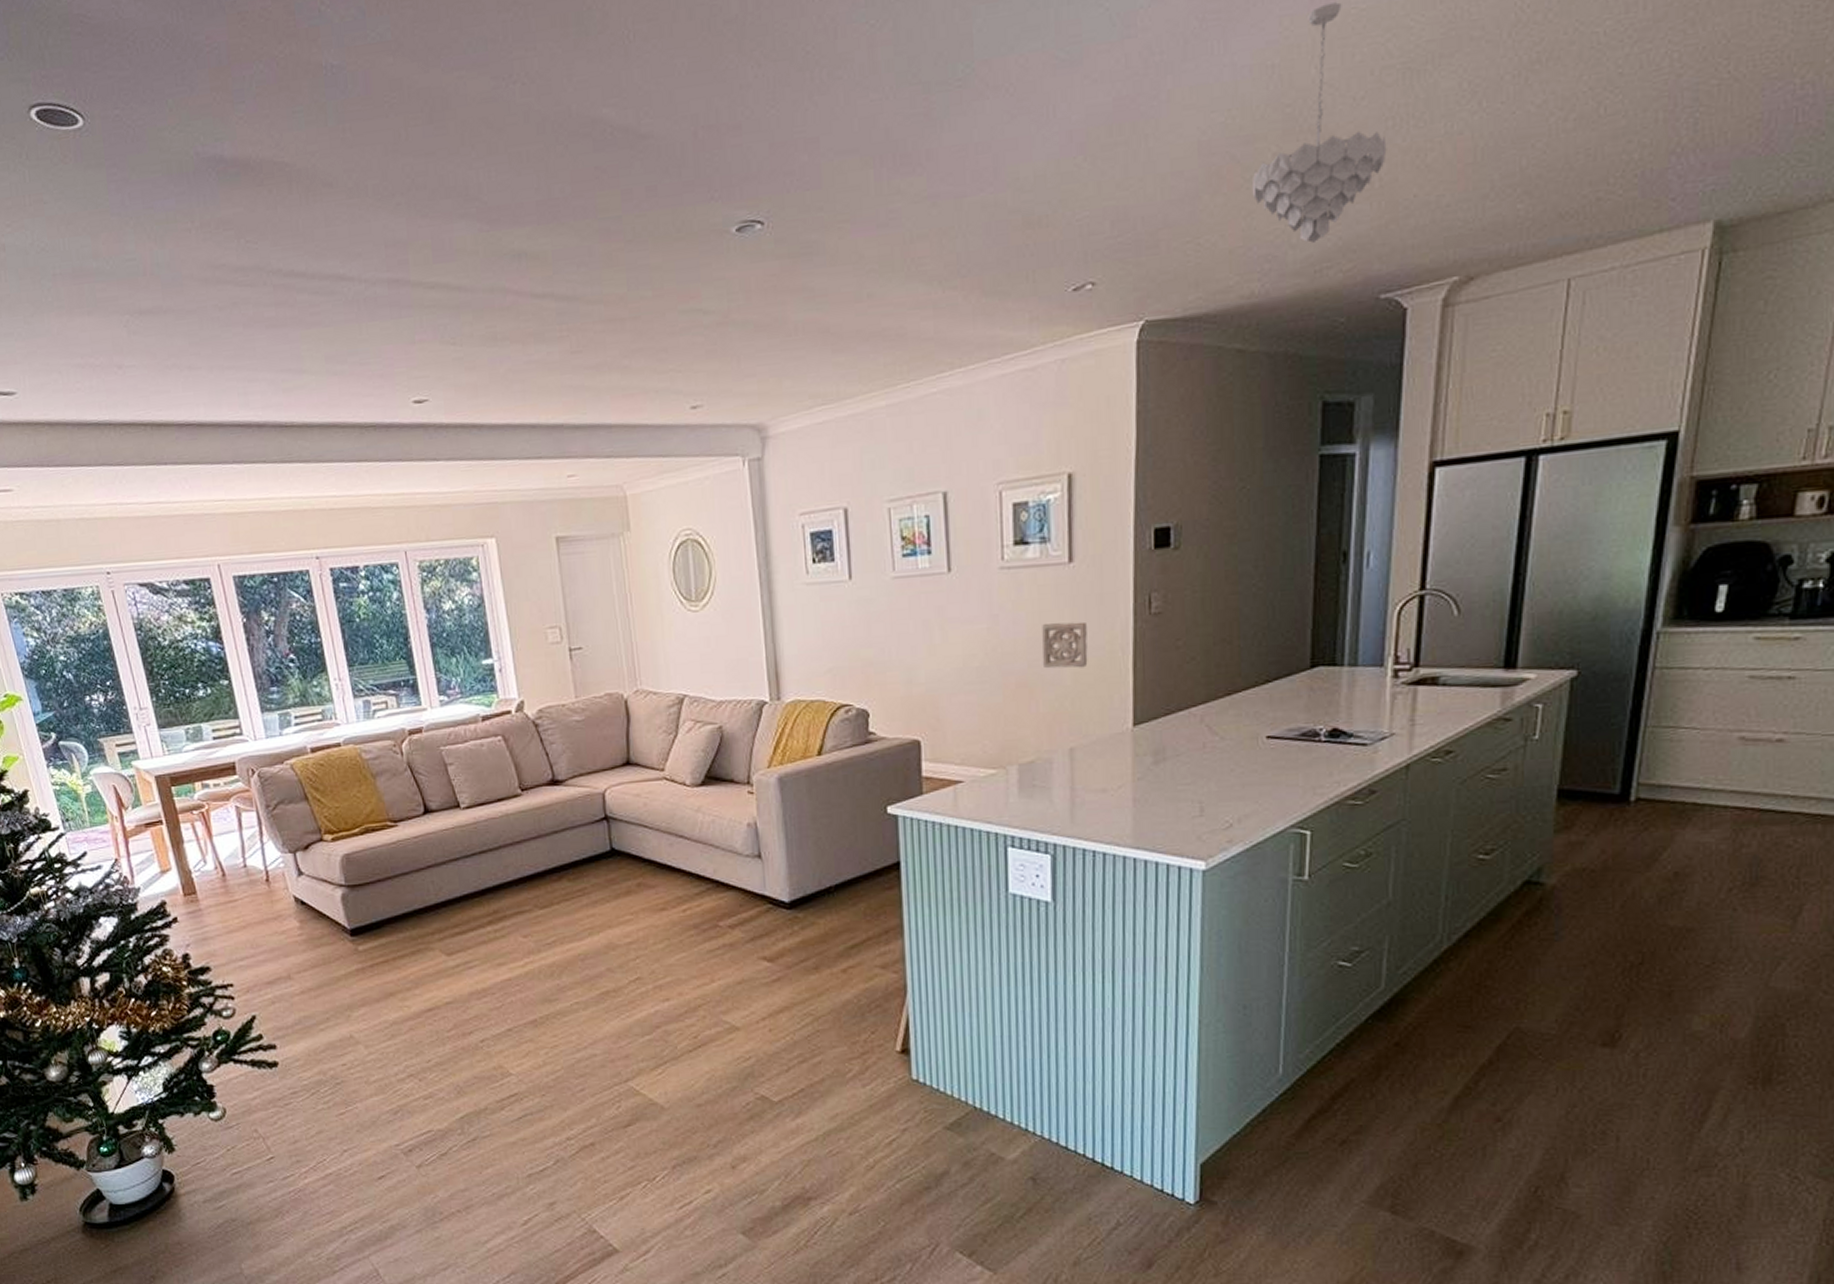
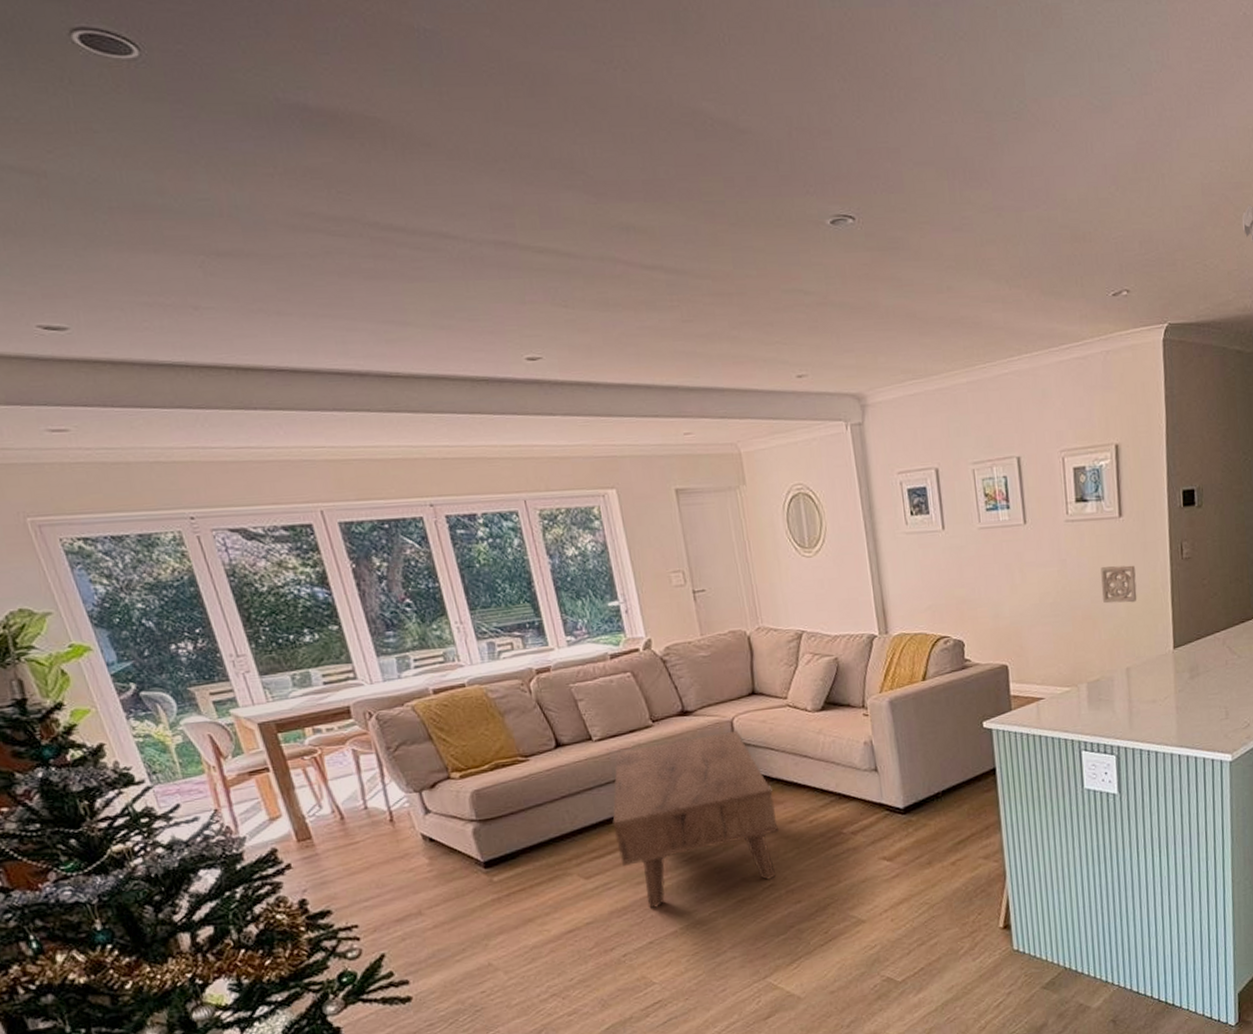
coffee table: none [476,804,648,992] -> present [612,730,778,908]

